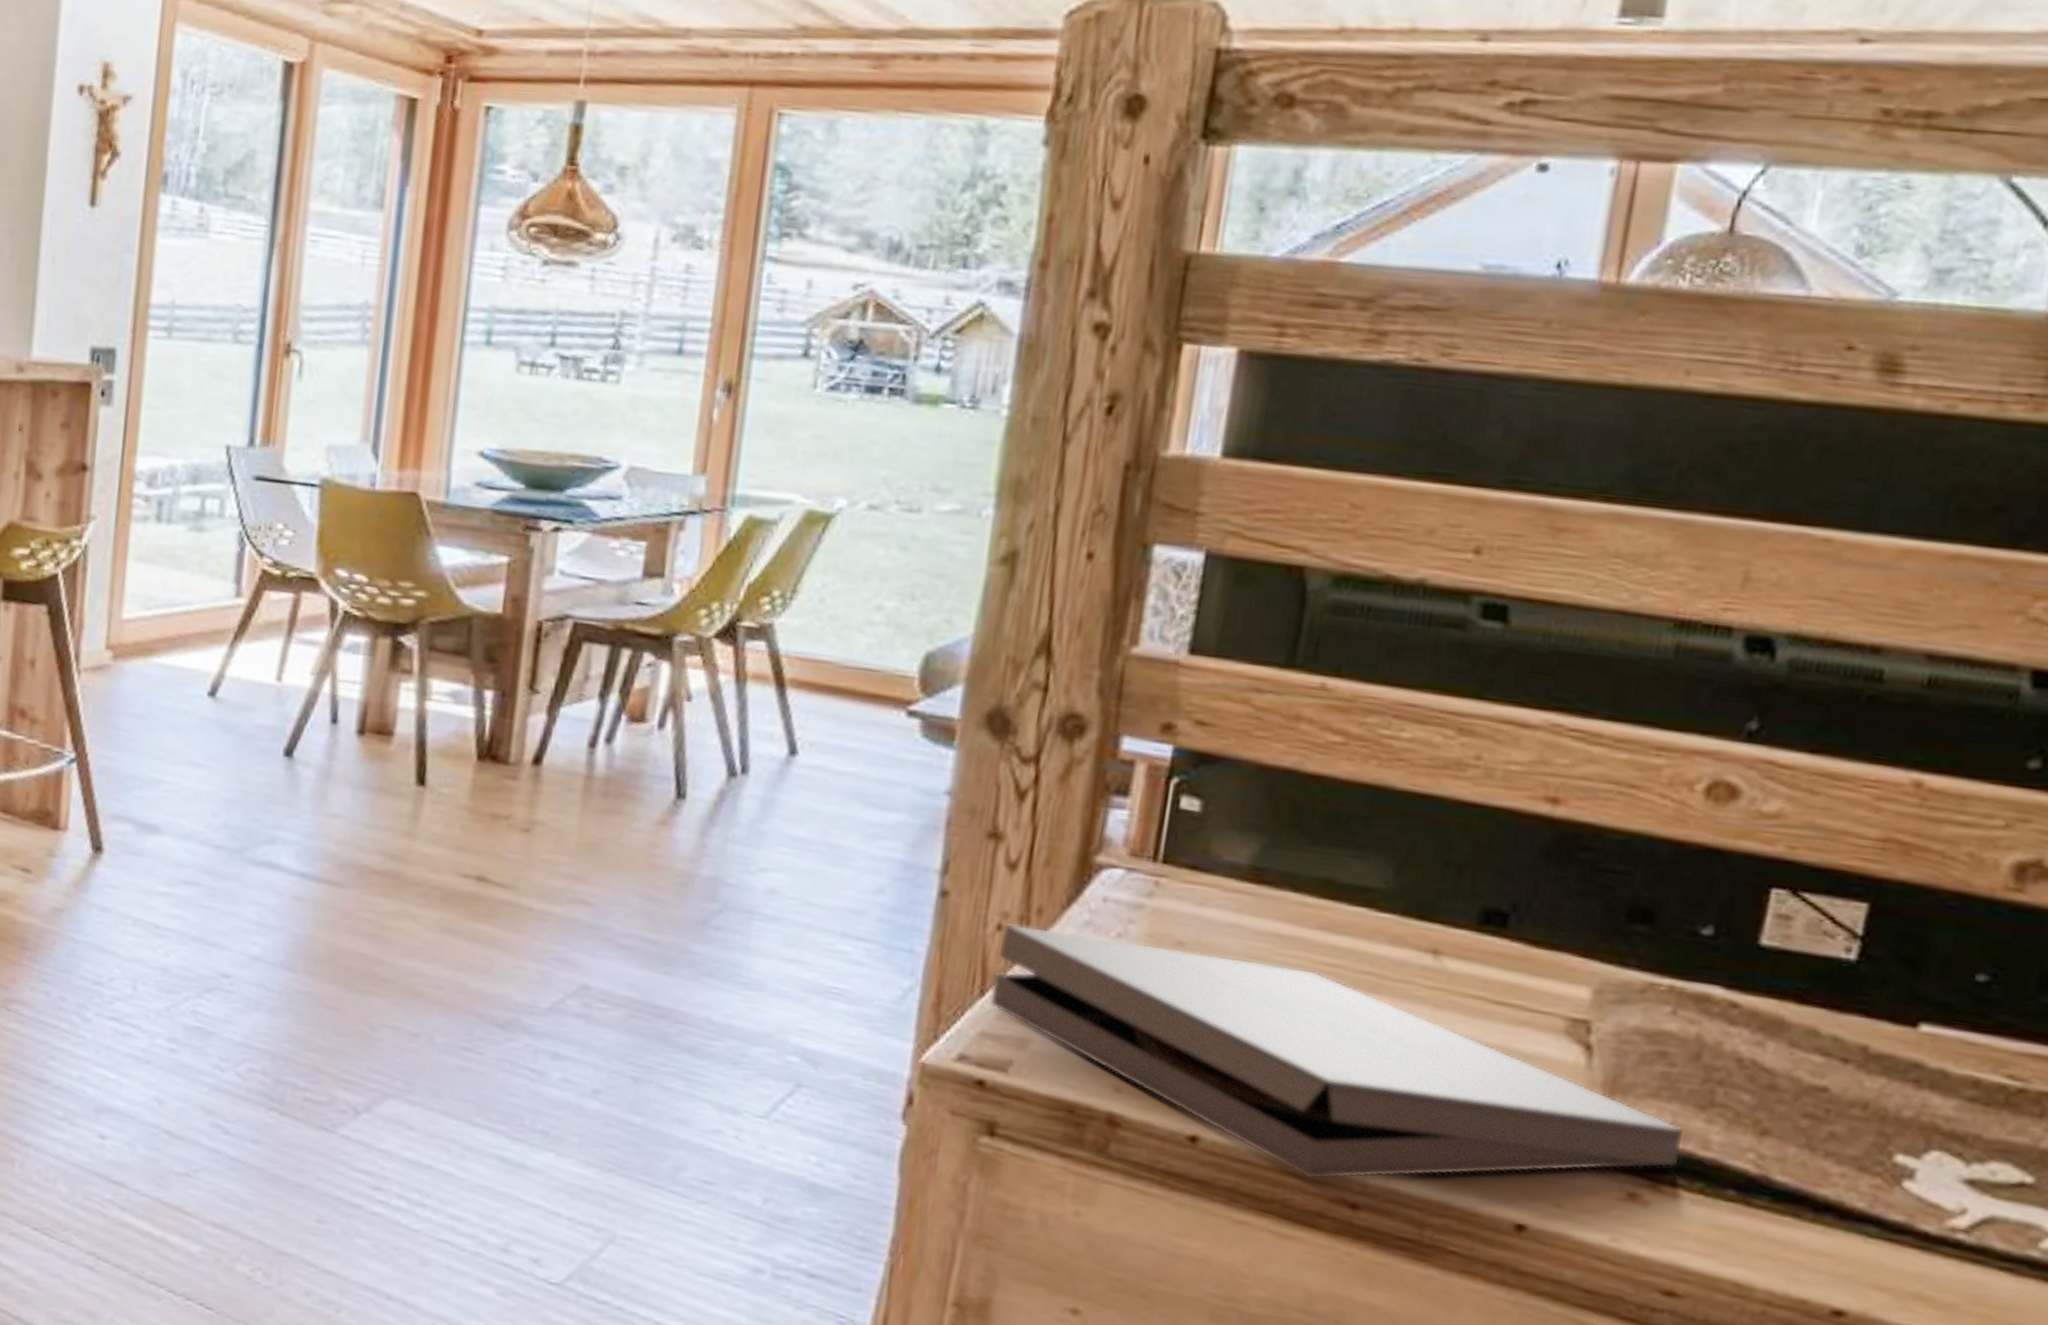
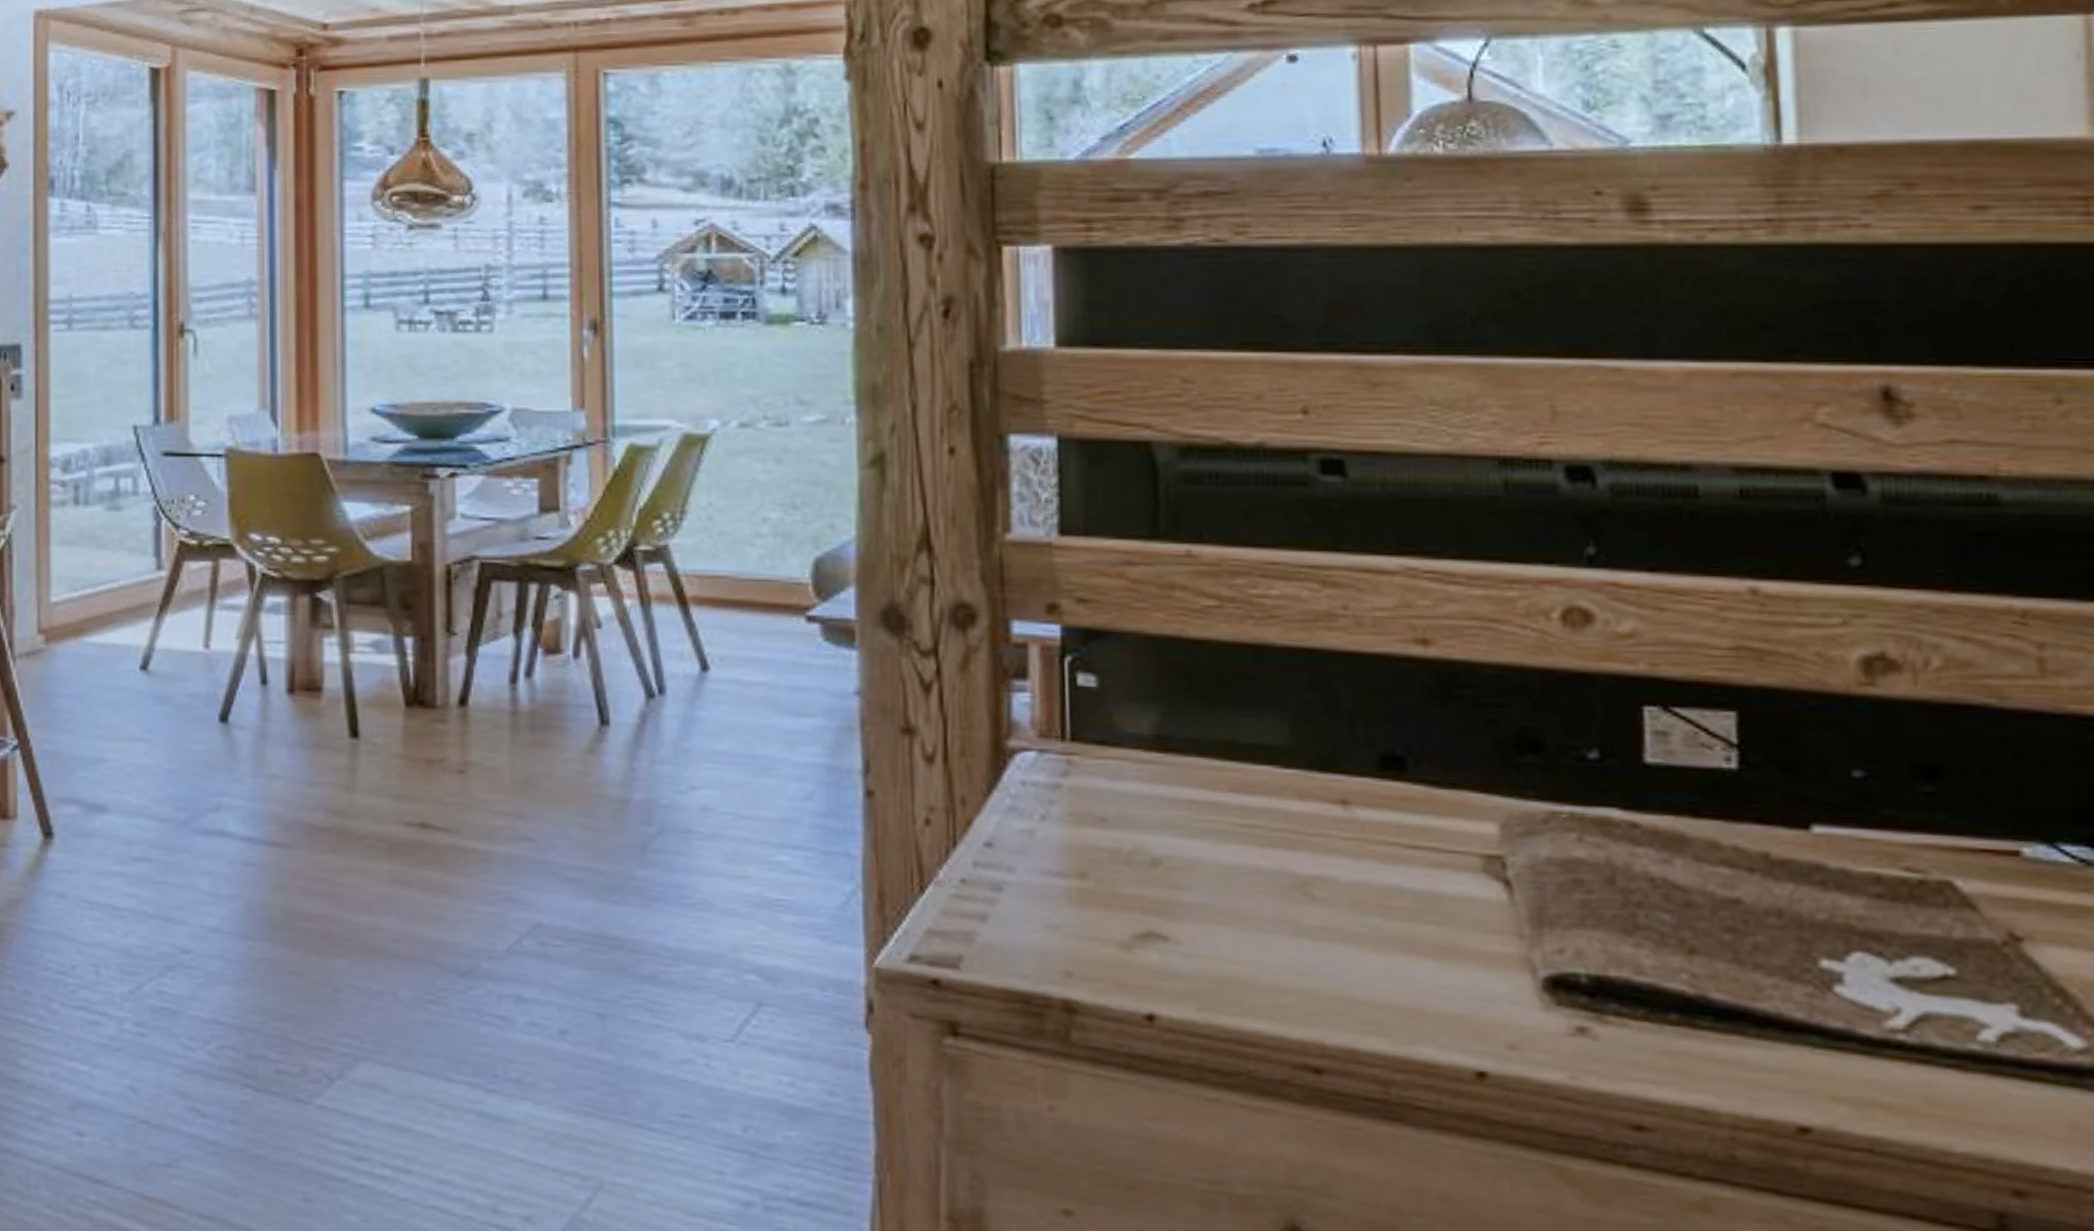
pizza box: present [989,923,1685,1180] -> none [929,816,1619,1047]

